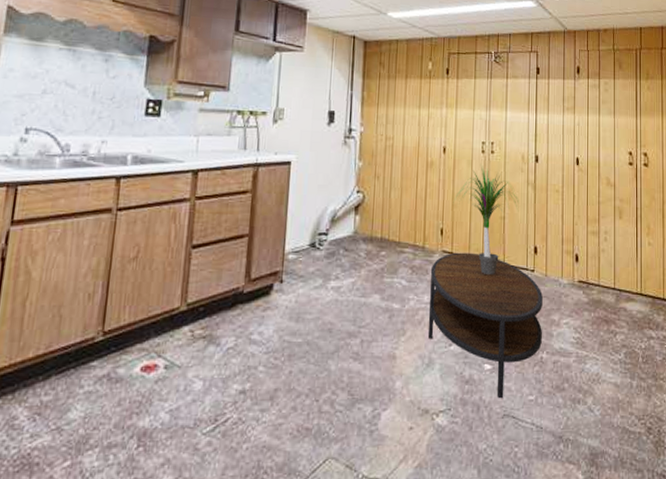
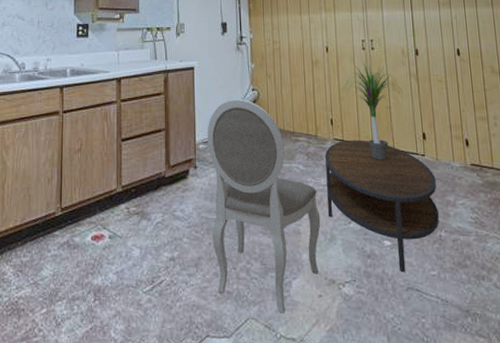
dining chair: none [294,201,420,451] -> present [207,99,321,314]

